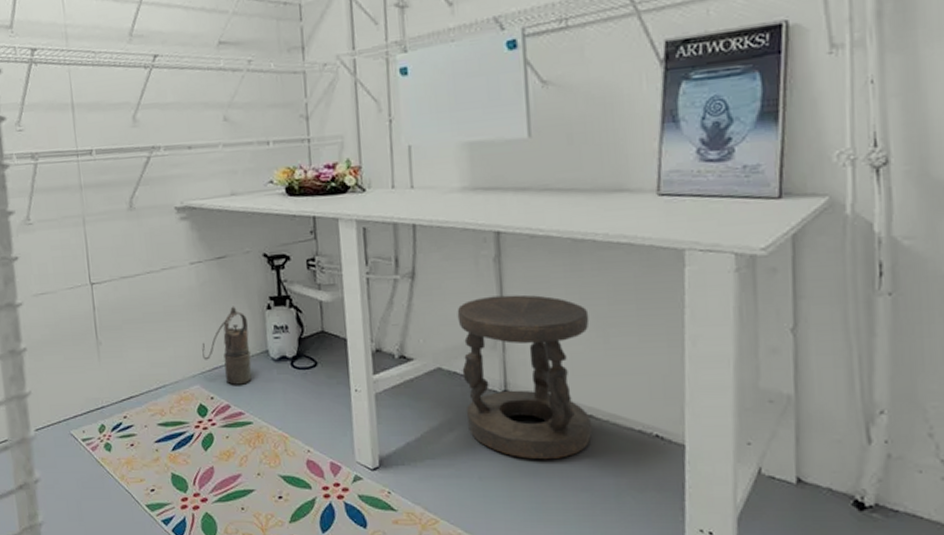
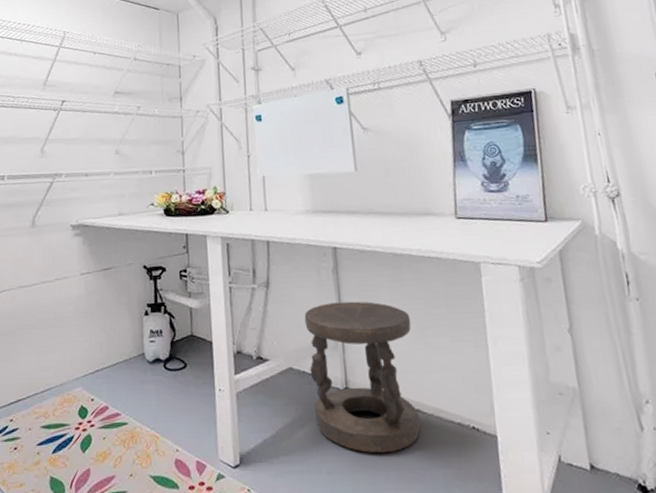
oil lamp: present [202,306,252,385] -> none [86,312,130,387]

